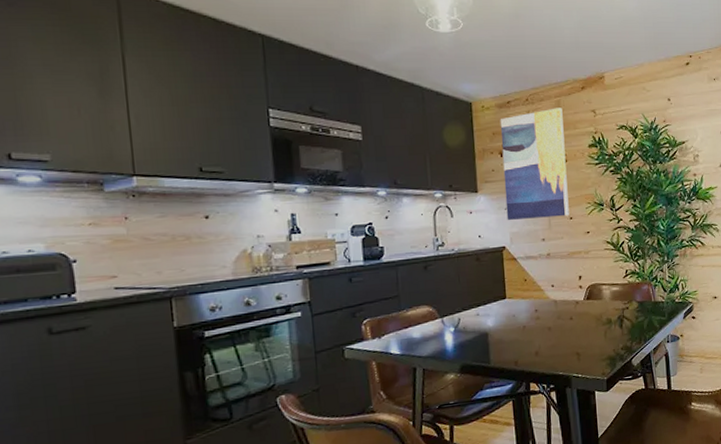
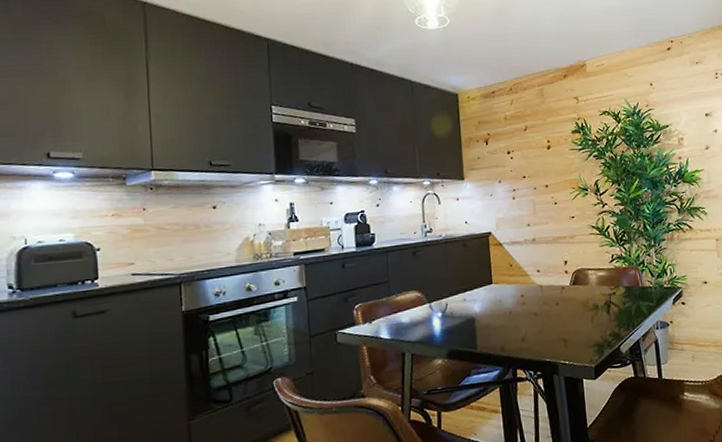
wall art: present [500,107,569,220] -> none [485,96,554,206]

